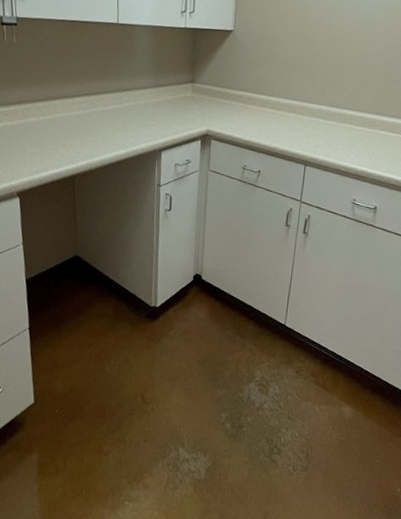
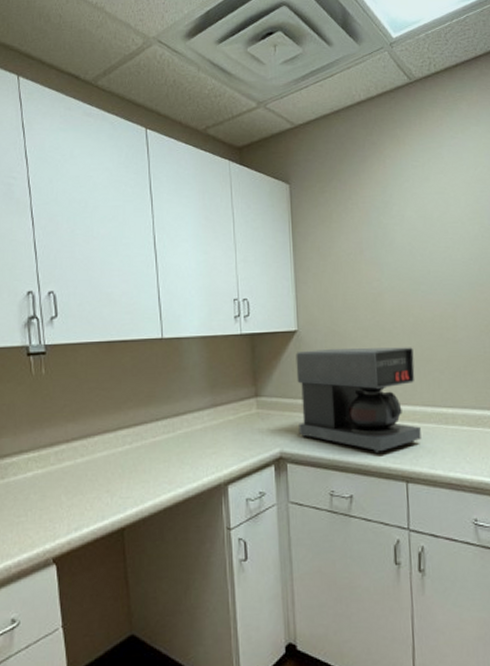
coffee maker: none [224,48,328,140] -> present [296,347,421,454]

